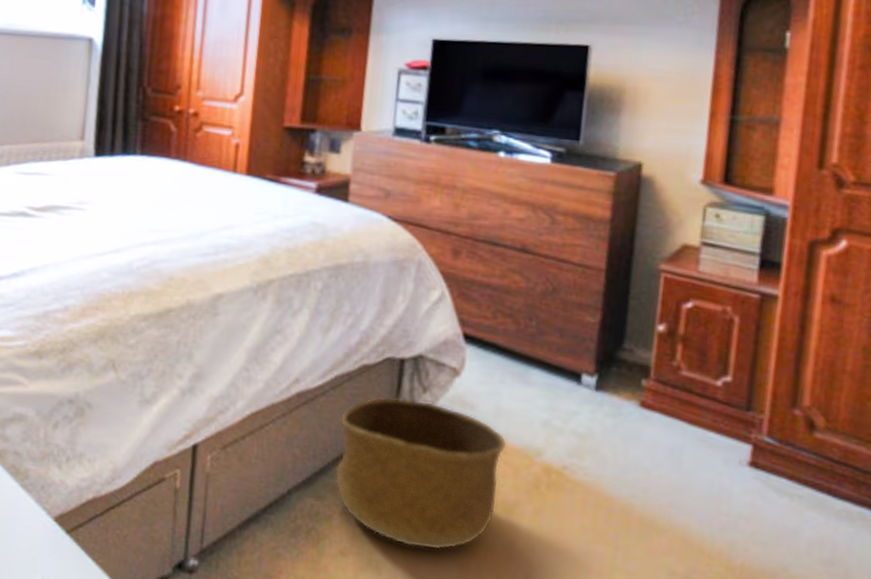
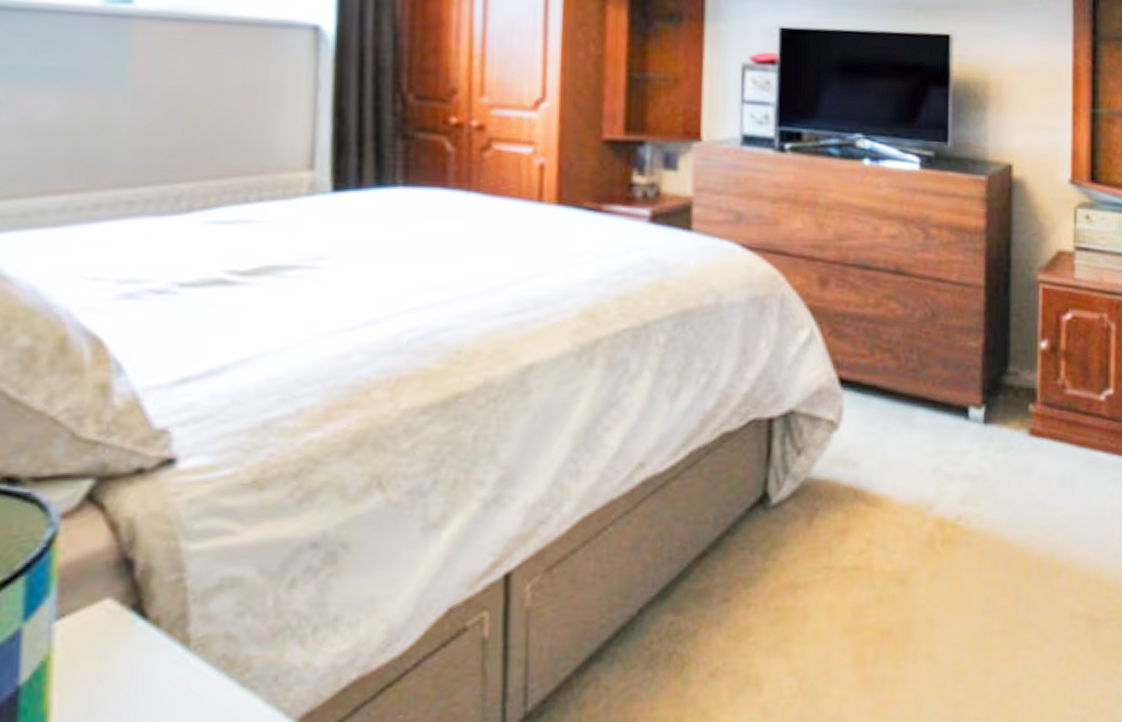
basket: present [335,397,506,550] -> none [697,466,895,648]

